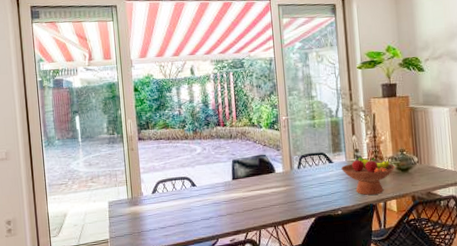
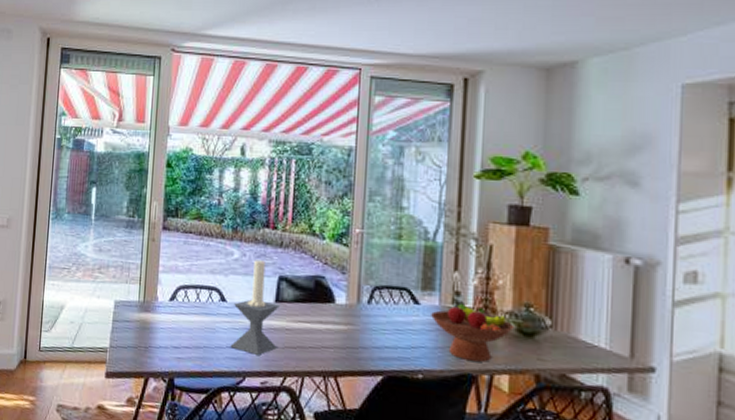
candle holder: none [202,151,238,221] -> present [230,260,281,355]

